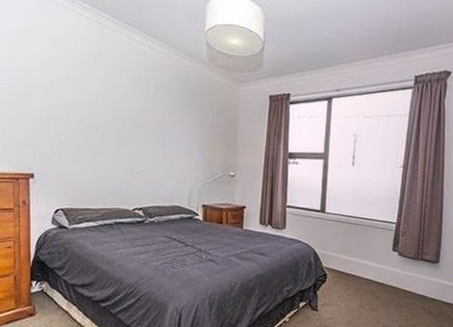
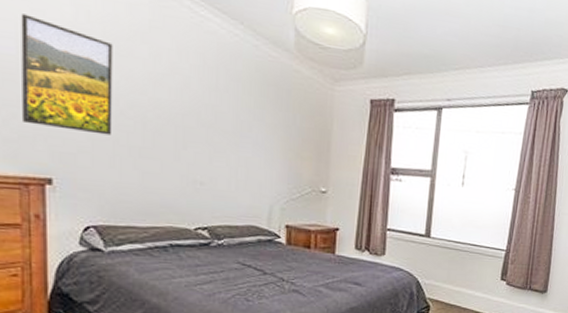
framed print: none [14,54,74,139] -> present [20,13,113,135]

